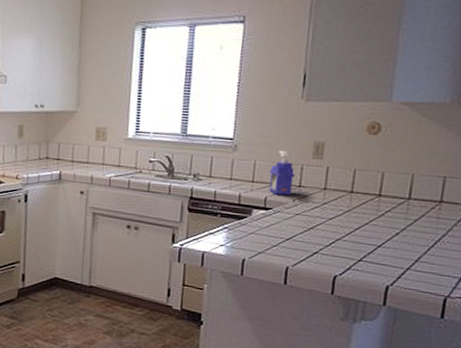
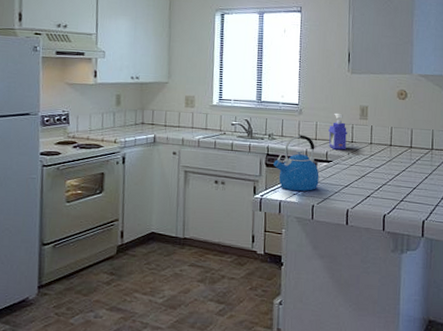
kettle: none [198,175,254,243] -> present [273,134,319,191]

